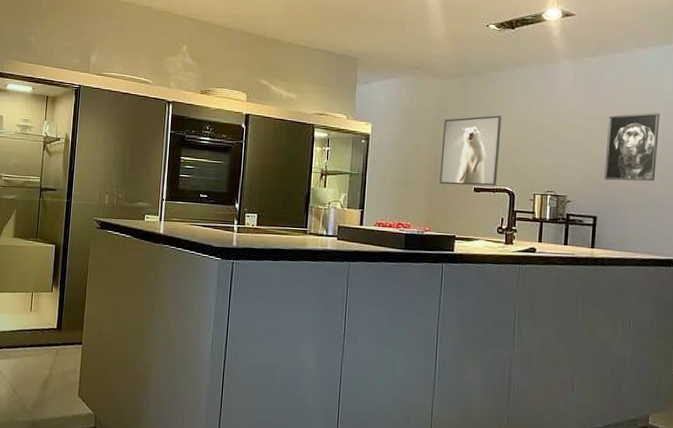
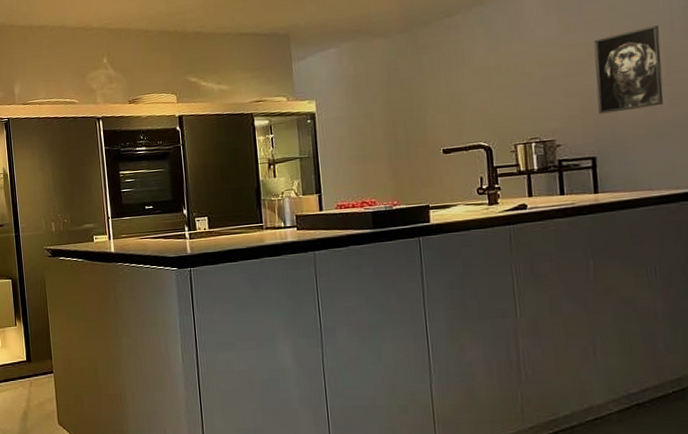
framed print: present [439,115,502,186] -> none [396,64,469,152]

